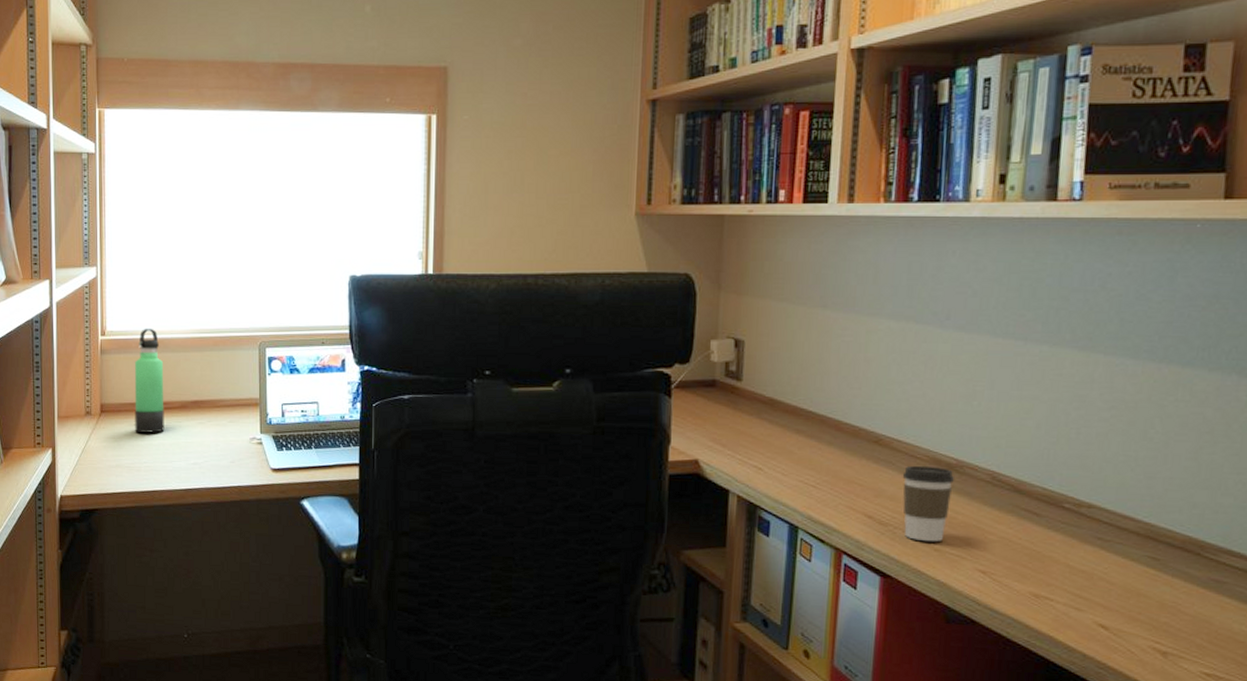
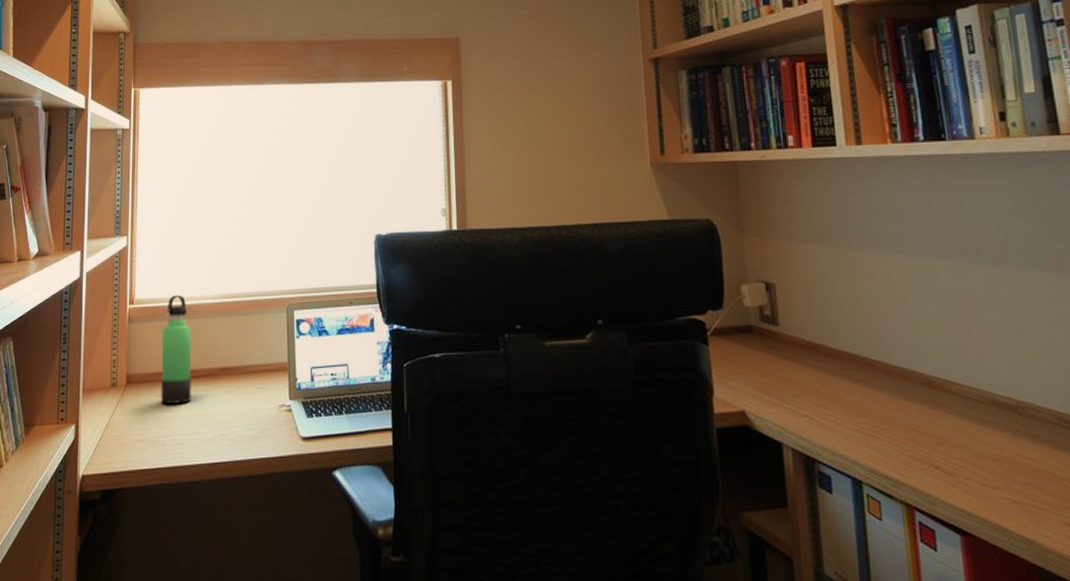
coffee cup: present [902,465,954,542] -> none [962,408,1020,493]

